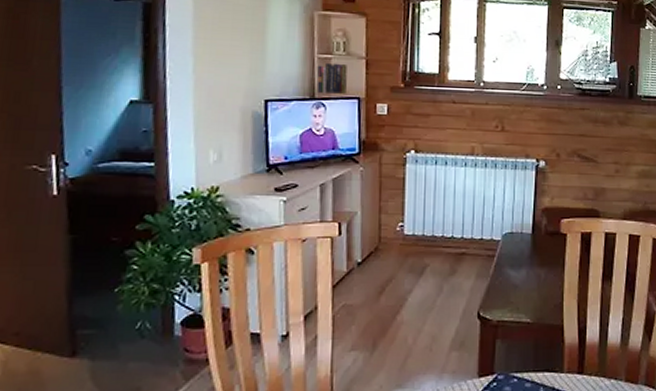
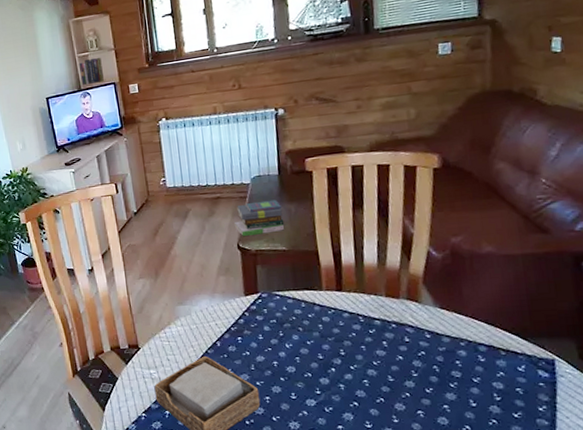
books: none [476,262,532,304] -> present [233,199,285,237]

